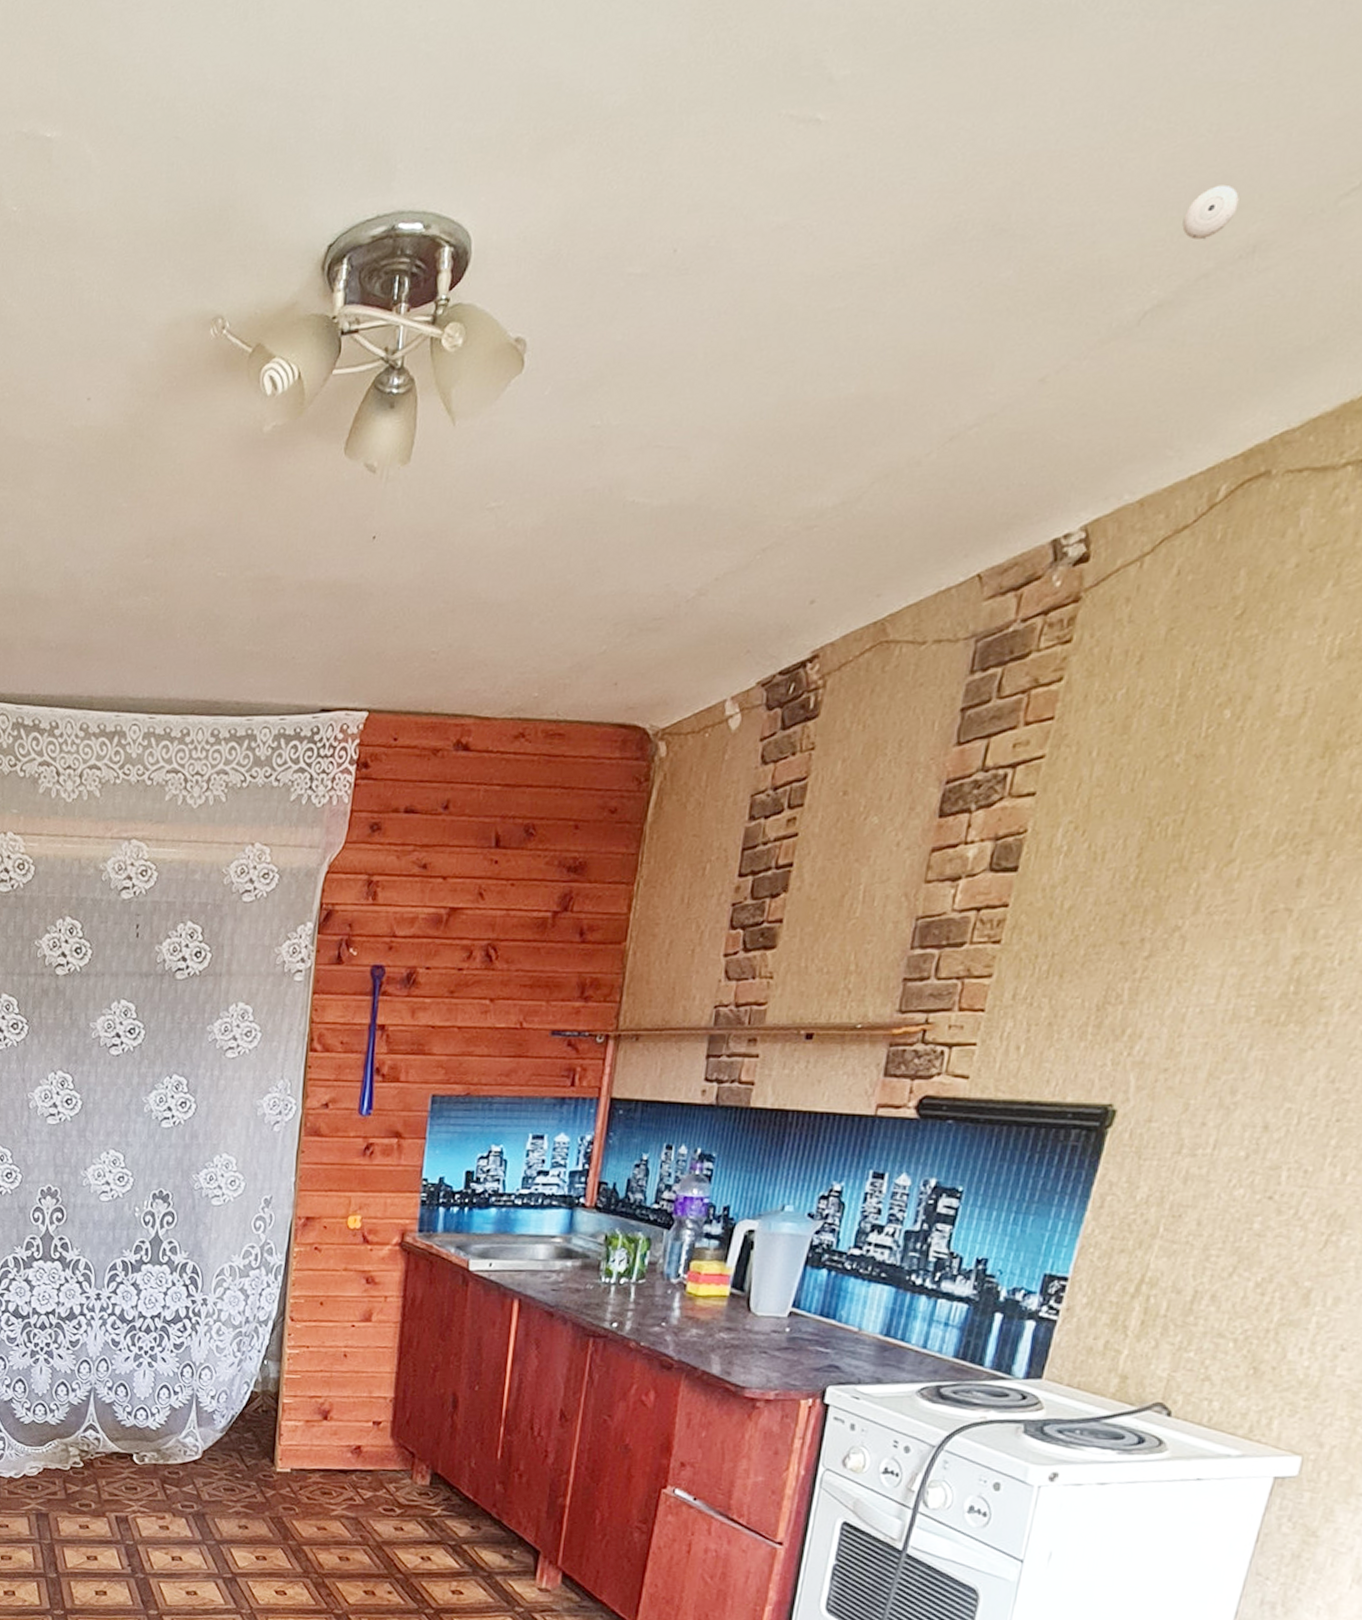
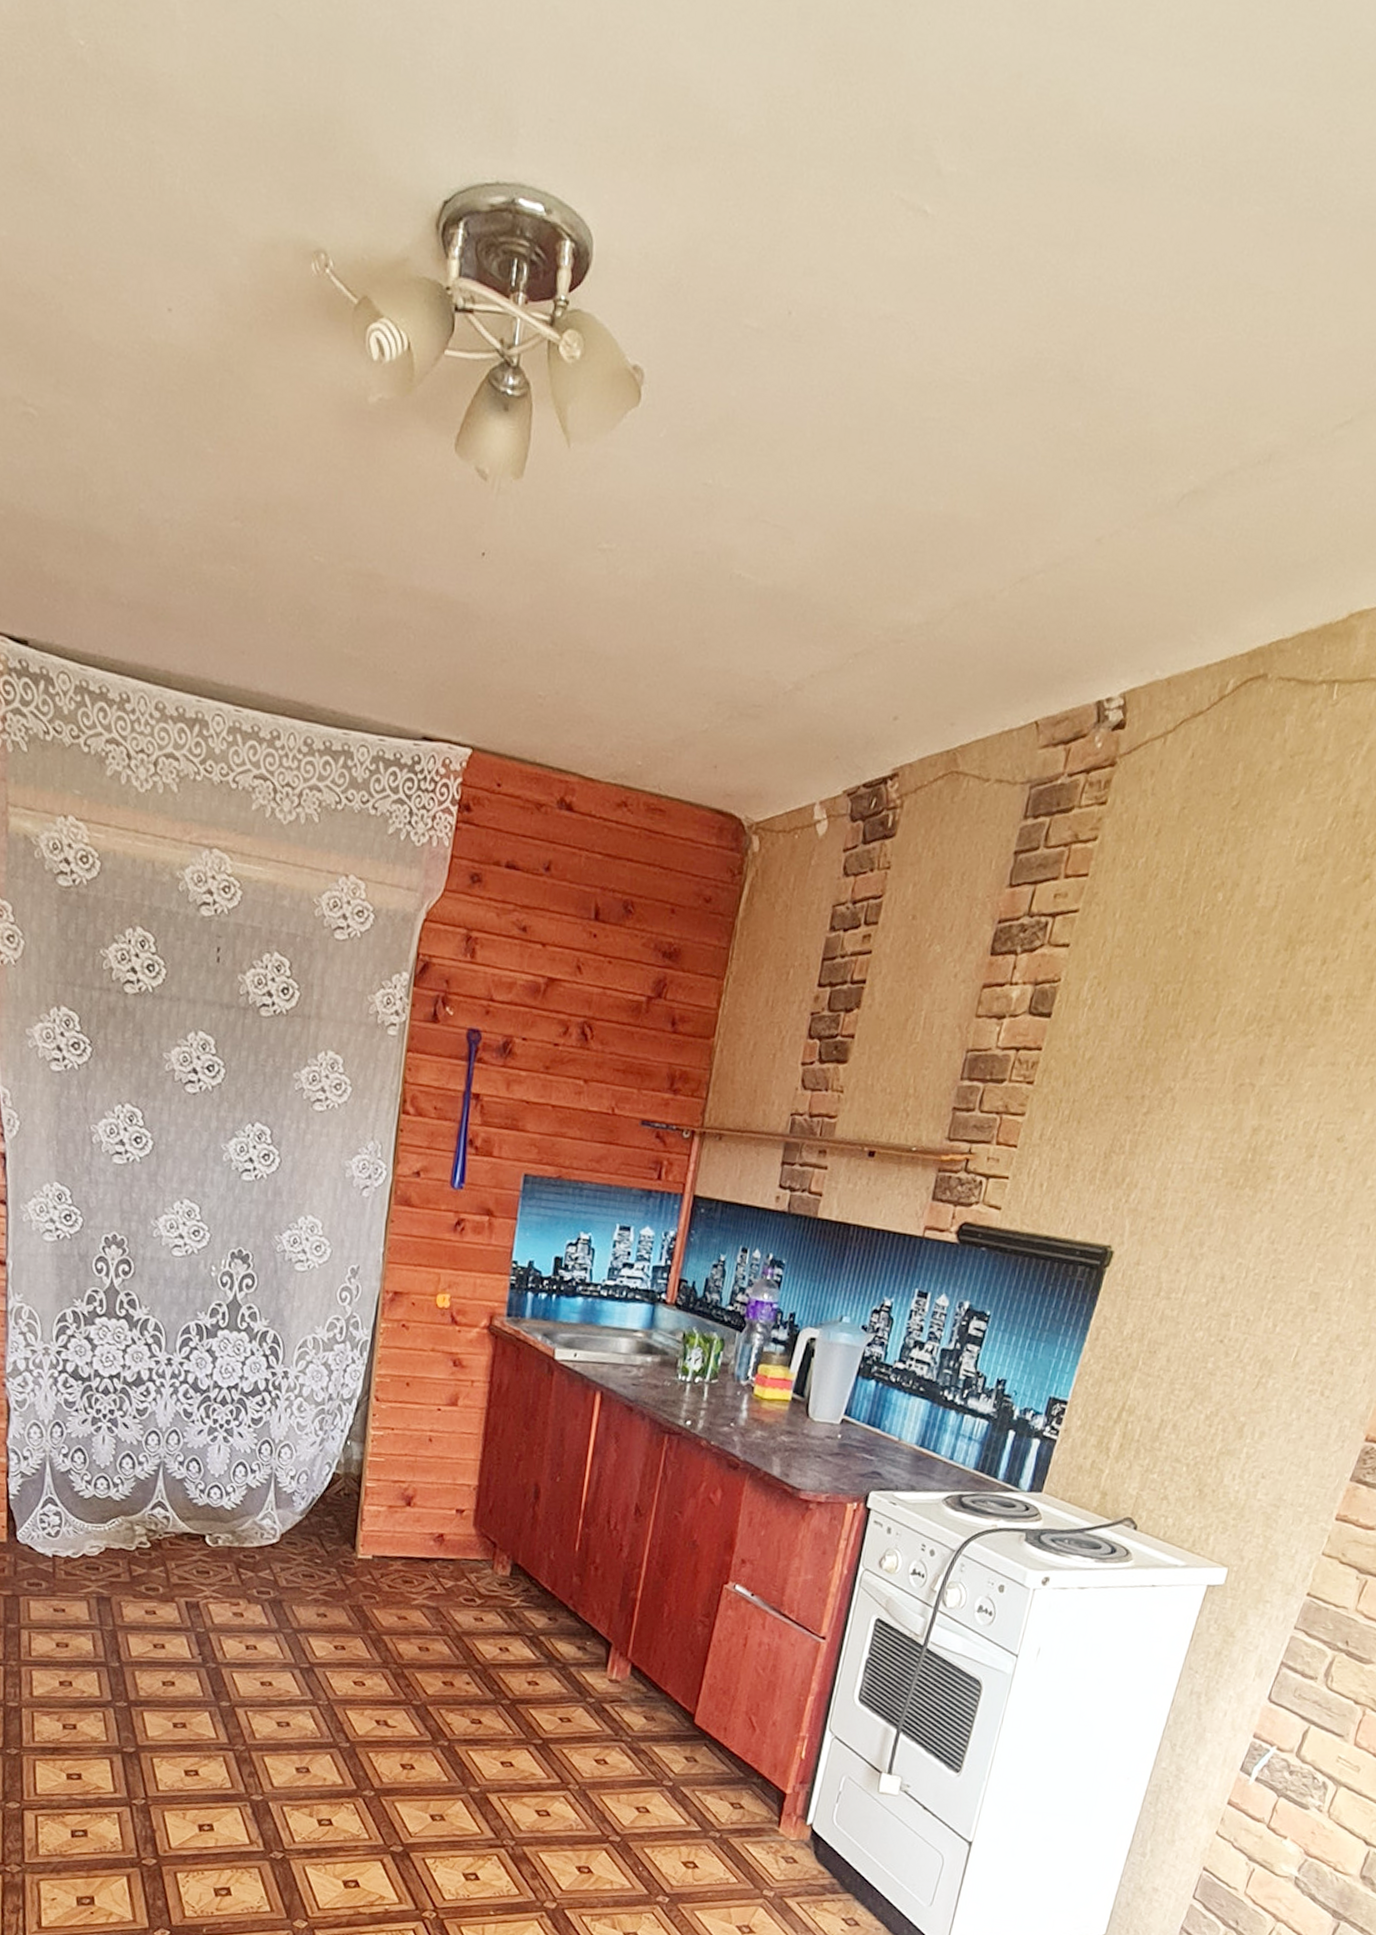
smoke detector: present [1182,184,1239,240] -> none [1217,386,1262,437]

